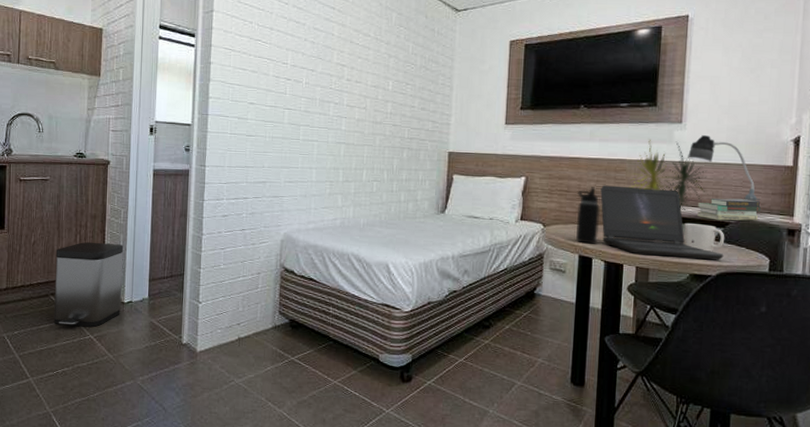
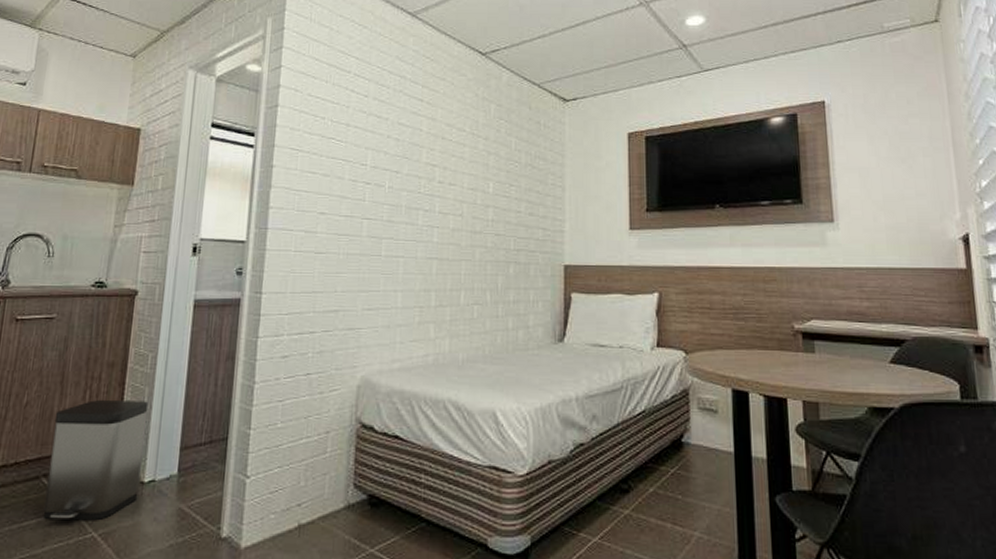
water bottle: present [576,187,601,244] -> none [723,302,753,374]
laptop computer: present [600,185,724,261] -> none [749,299,905,388]
plant: present [629,139,709,210] -> none [782,242,876,327]
mug: present [683,222,725,252] -> none [853,341,904,378]
desk lamp: present [688,135,760,201] -> none [845,236,936,312]
books: present [697,198,761,221] -> none [865,310,939,338]

